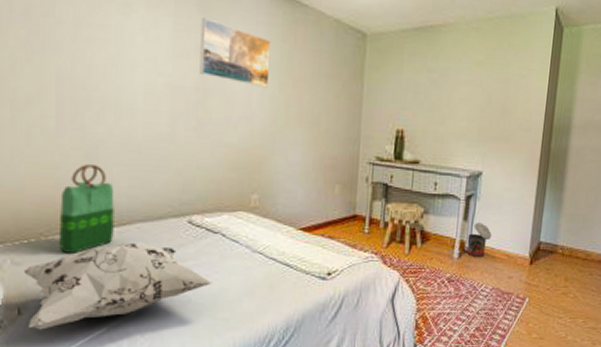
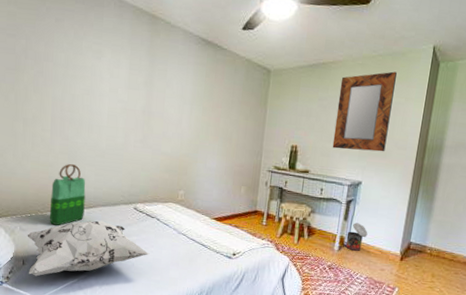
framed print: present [199,18,271,88] -> none [146,60,198,112]
home mirror: none [446,37,517,135] -> present [332,71,397,152]

